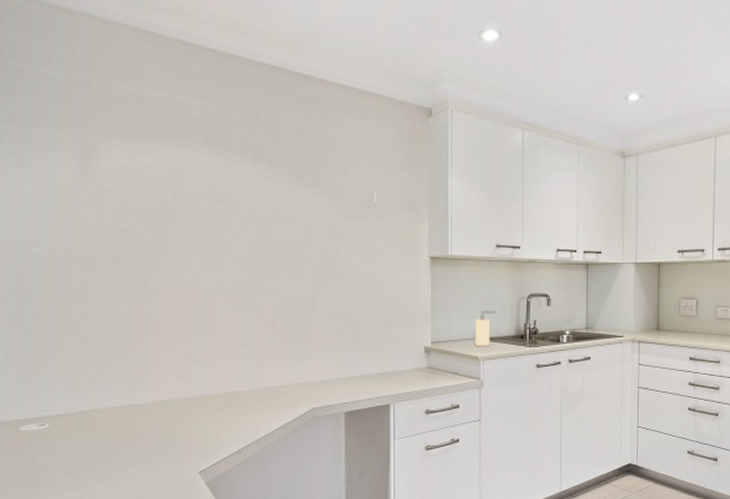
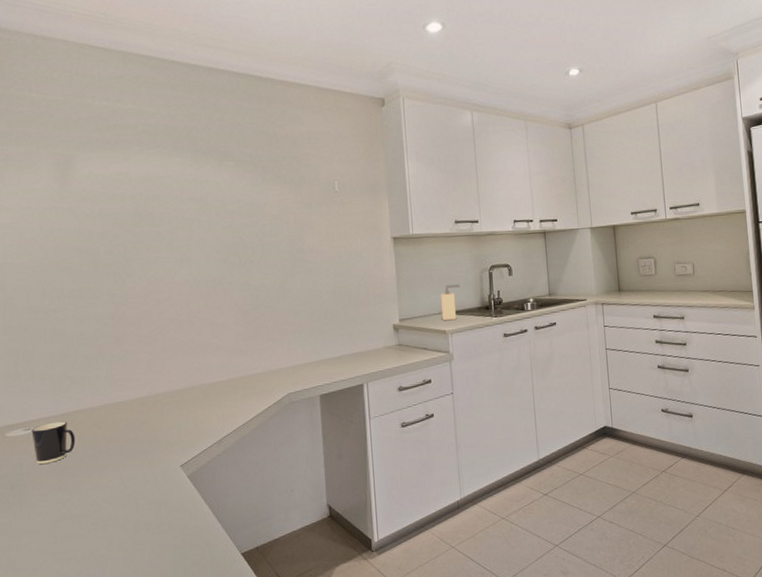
mug: none [46,419,92,461] -> present [31,421,76,465]

